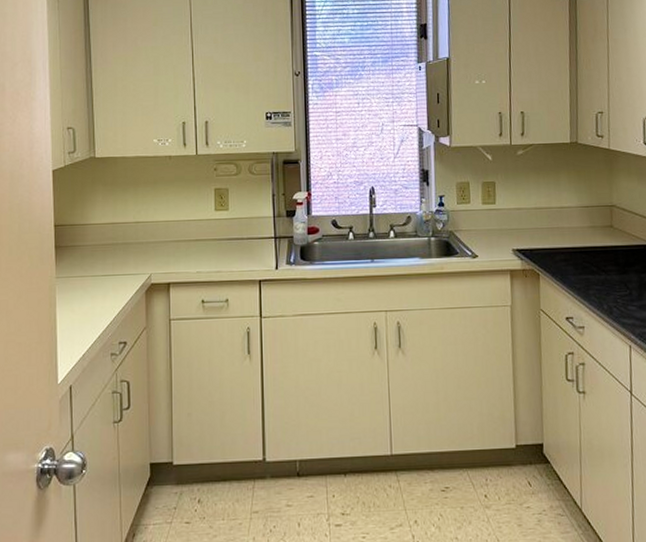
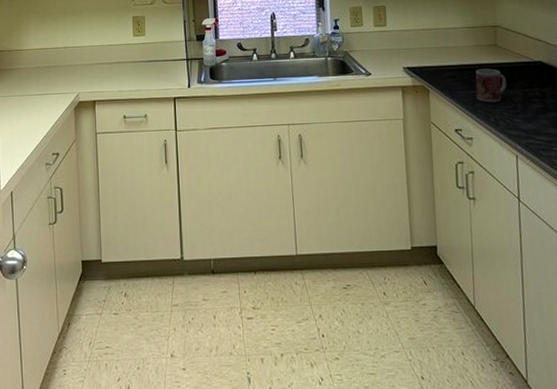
mug: none [589,251,622,289] -> present [475,68,507,103]

